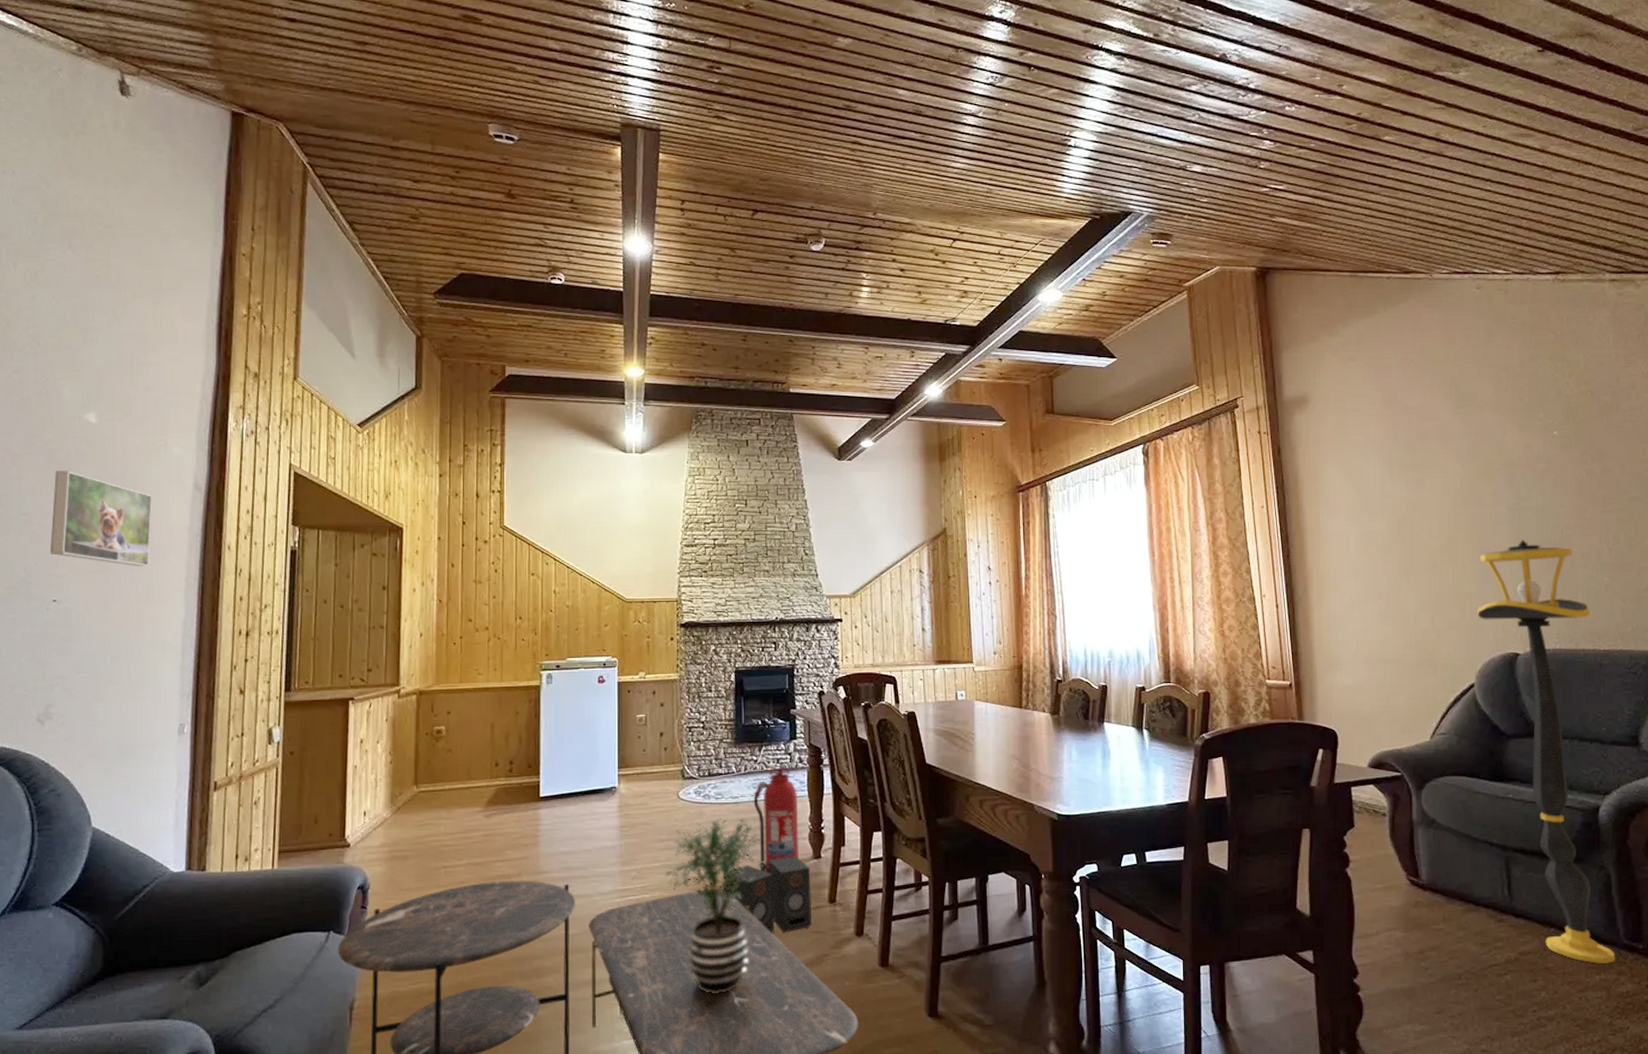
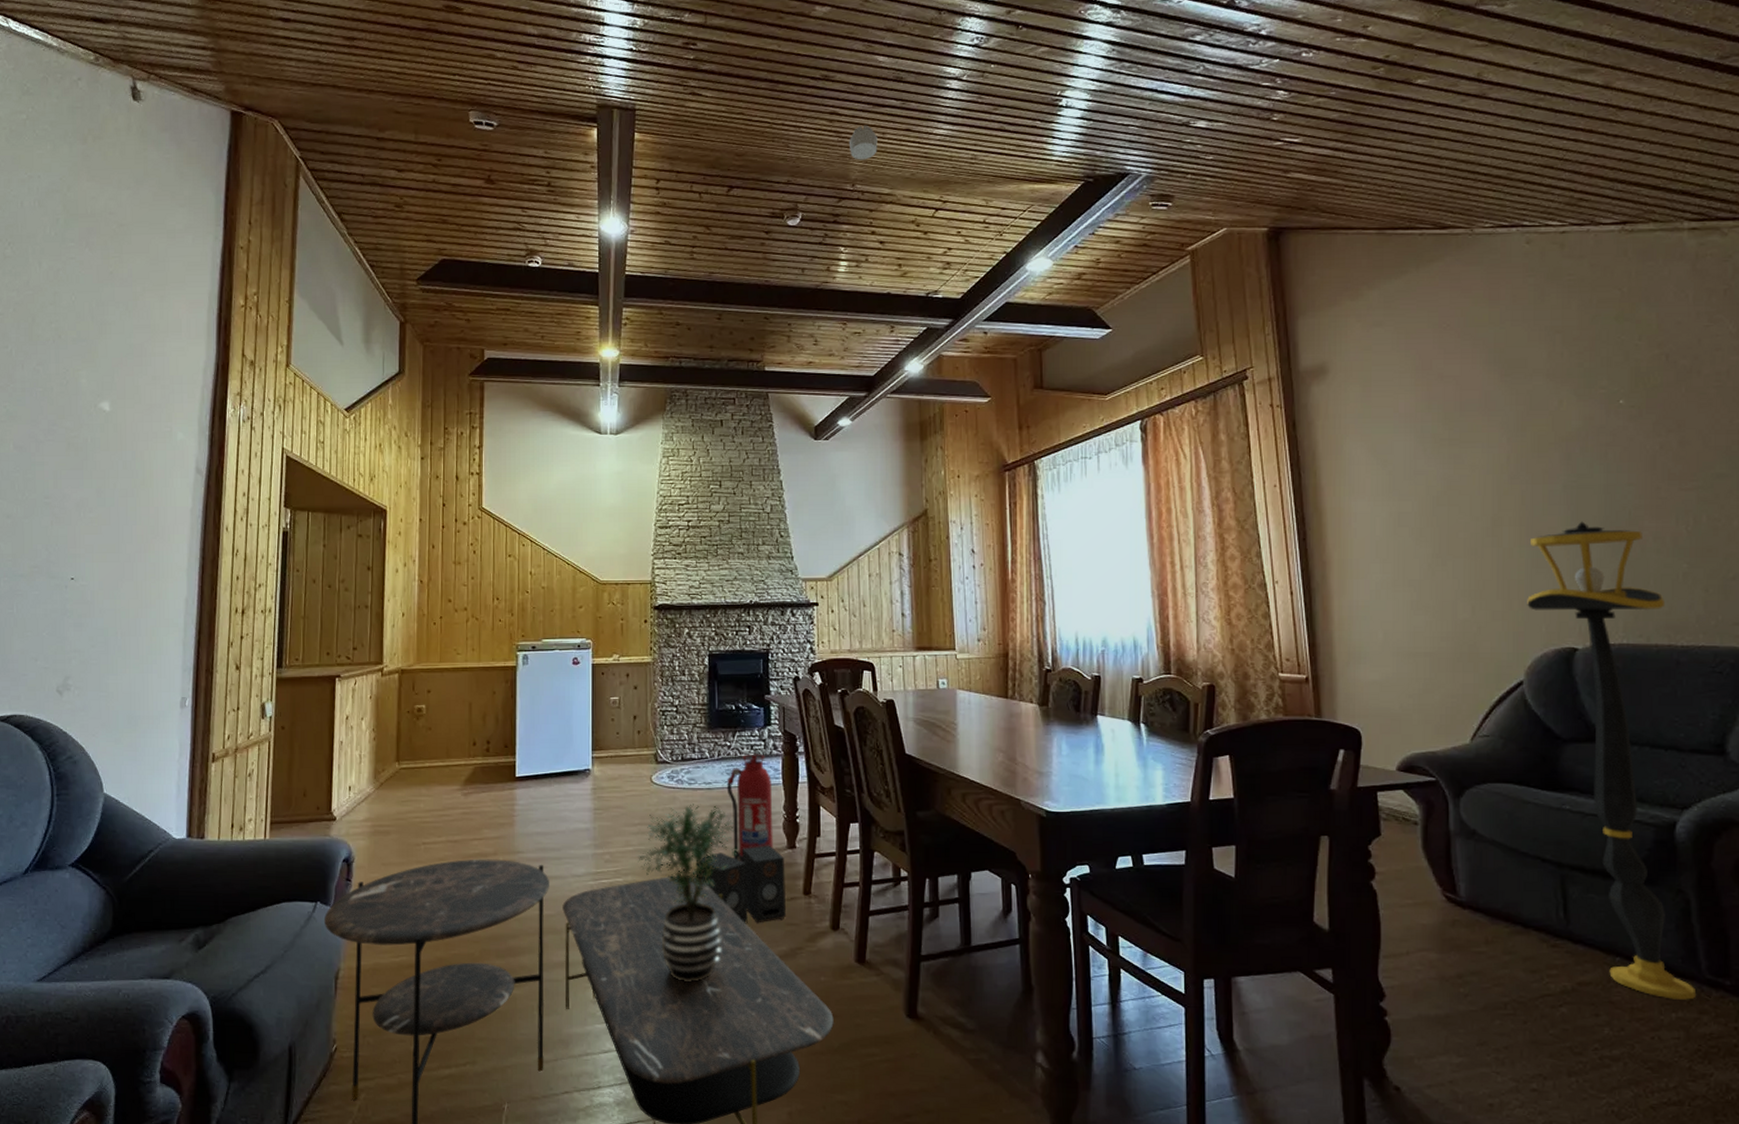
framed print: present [50,471,153,567] -> none [68,456,159,547]
smoke detector: none [870,155,898,190] -> present [848,125,878,160]

